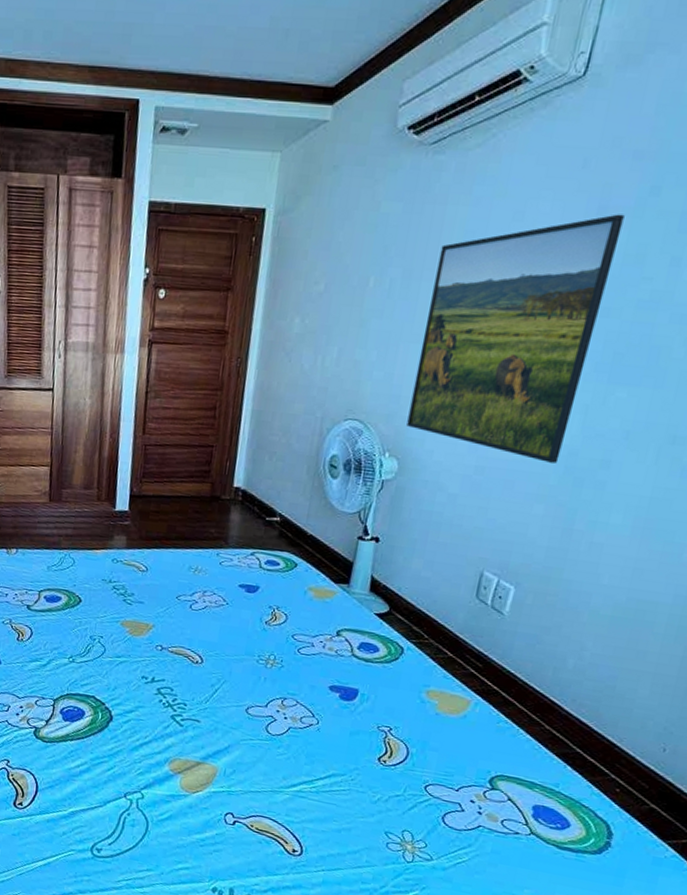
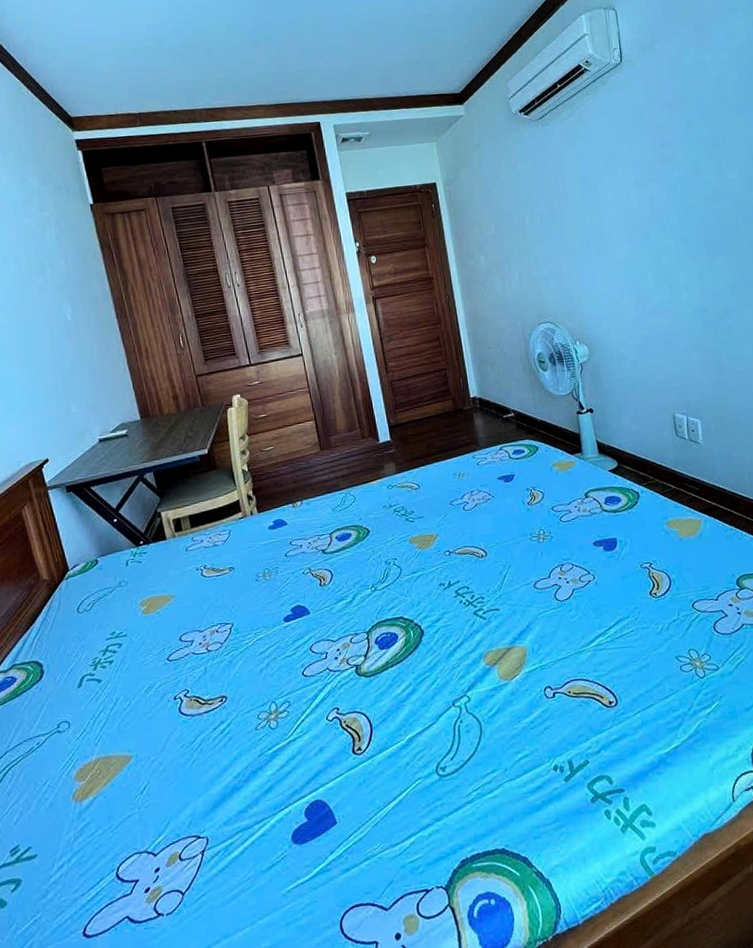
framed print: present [406,214,625,463] -> none [567,144,696,322]

